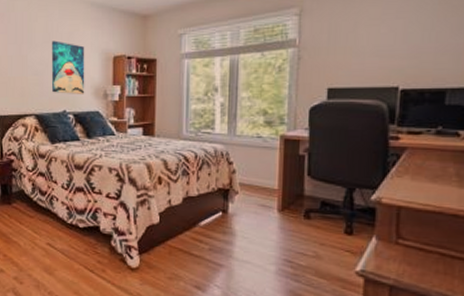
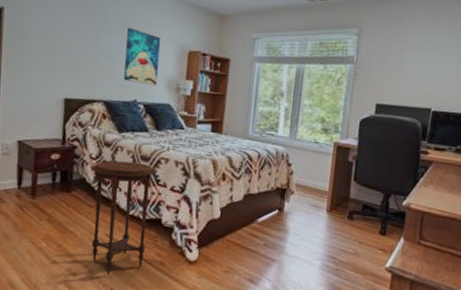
side table: none [29,171,90,283] -> present [91,160,156,275]

